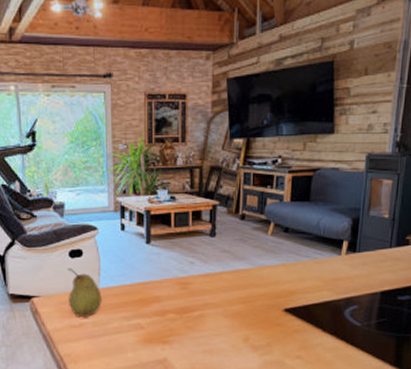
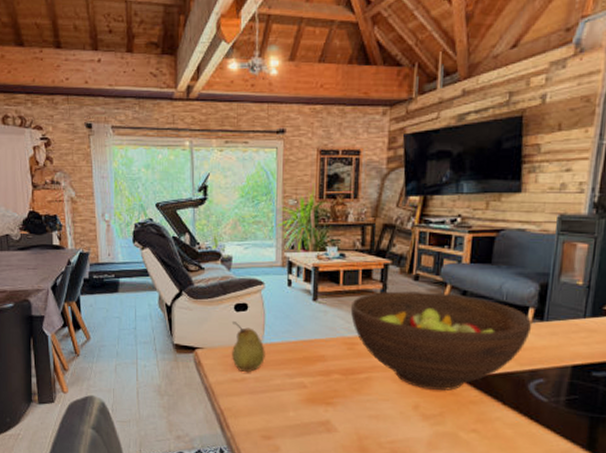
fruit bowl: none [182,230,347,322] -> present [350,291,533,390]

